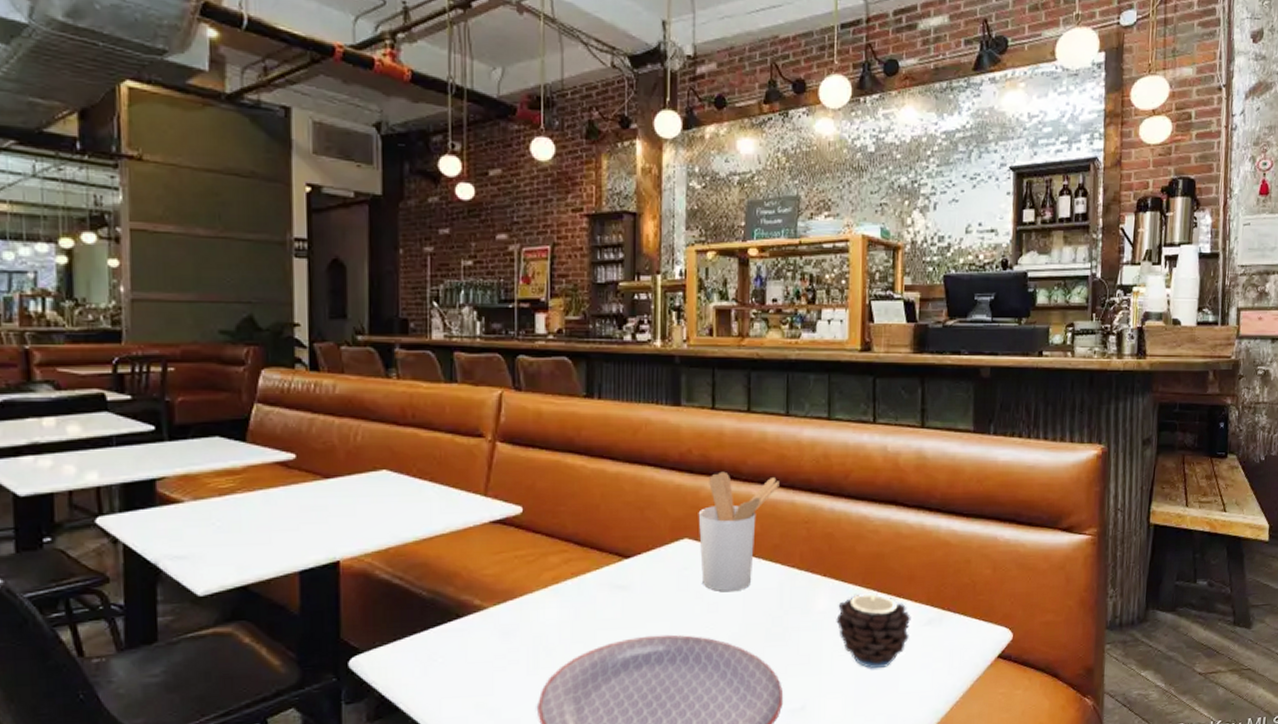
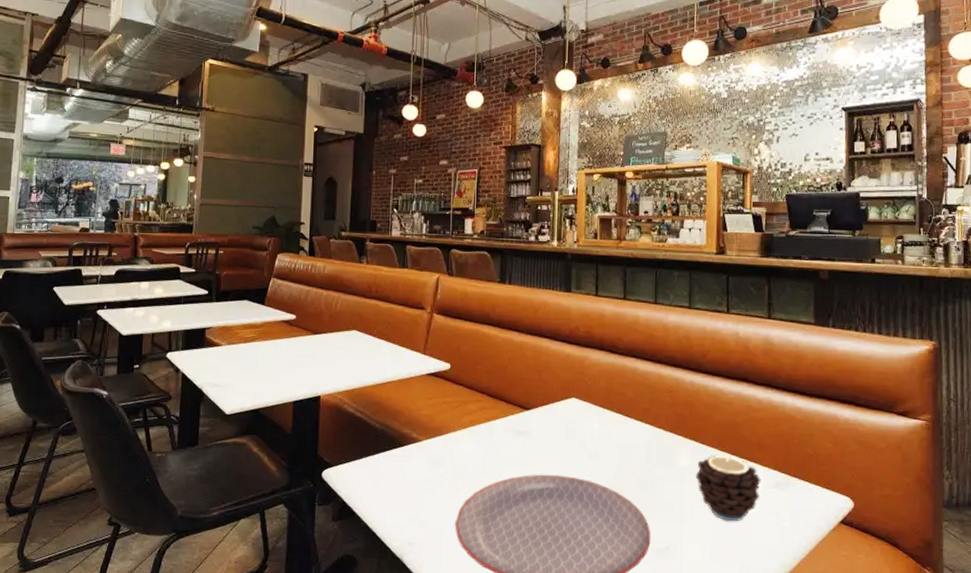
utensil holder: present [698,471,780,592] -> none [583,346,649,444]

